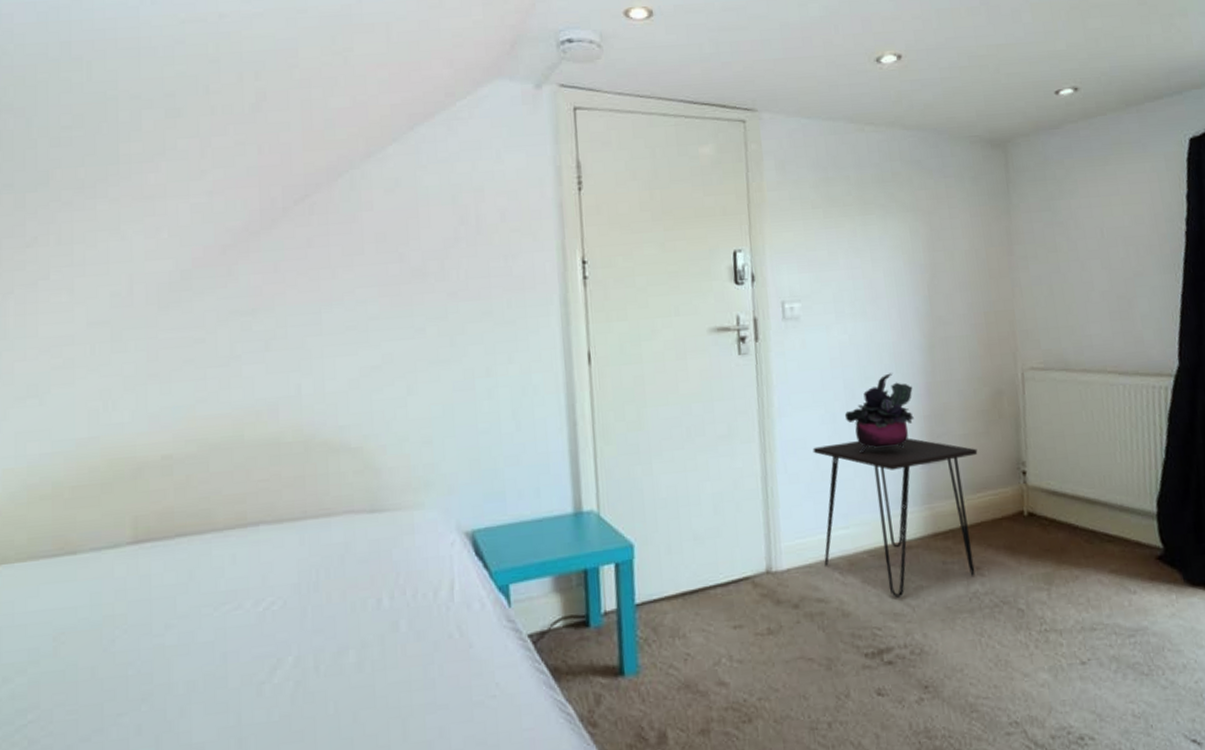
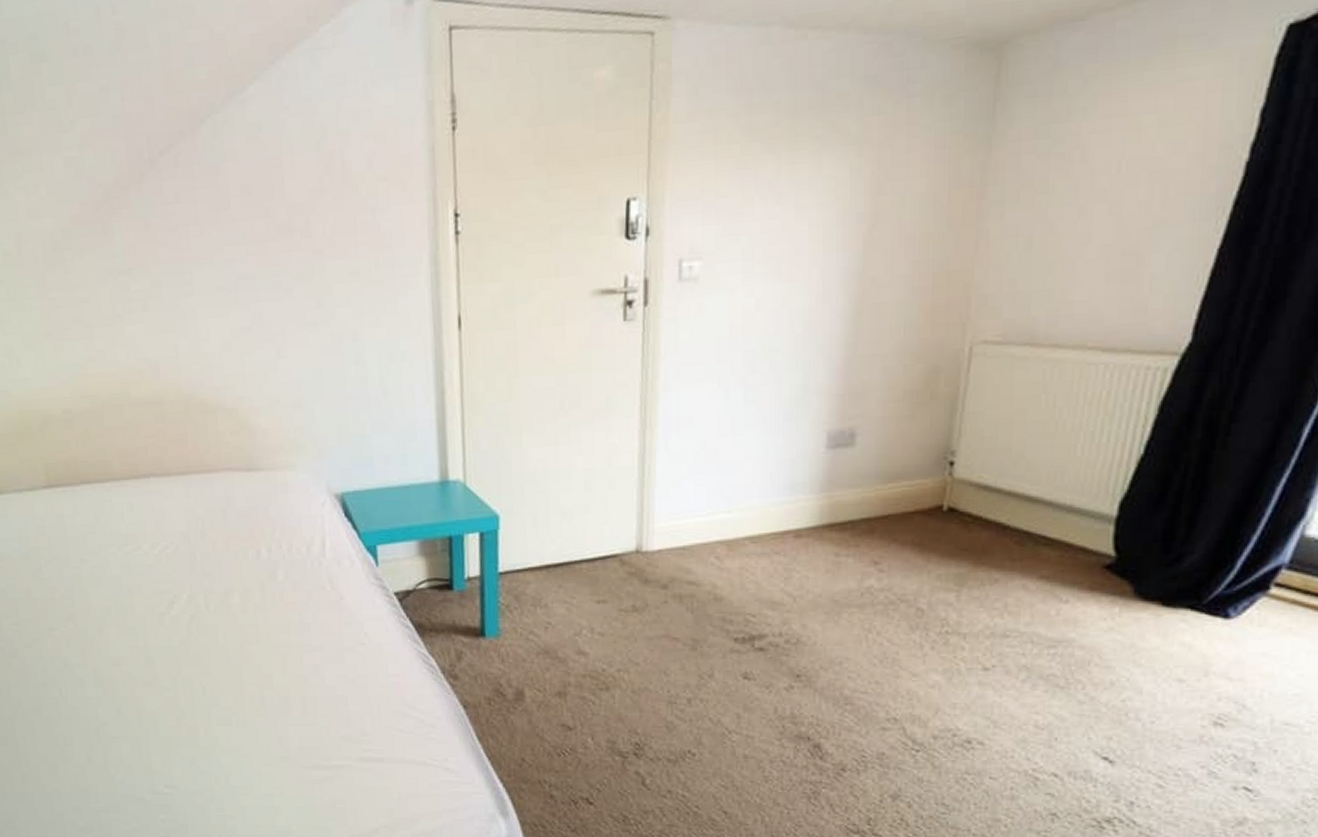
desk: present [813,438,978,598] -> none [699,418,897,587]
potted plant: present [844,373,914,454] -> none [740,344,827,434]

